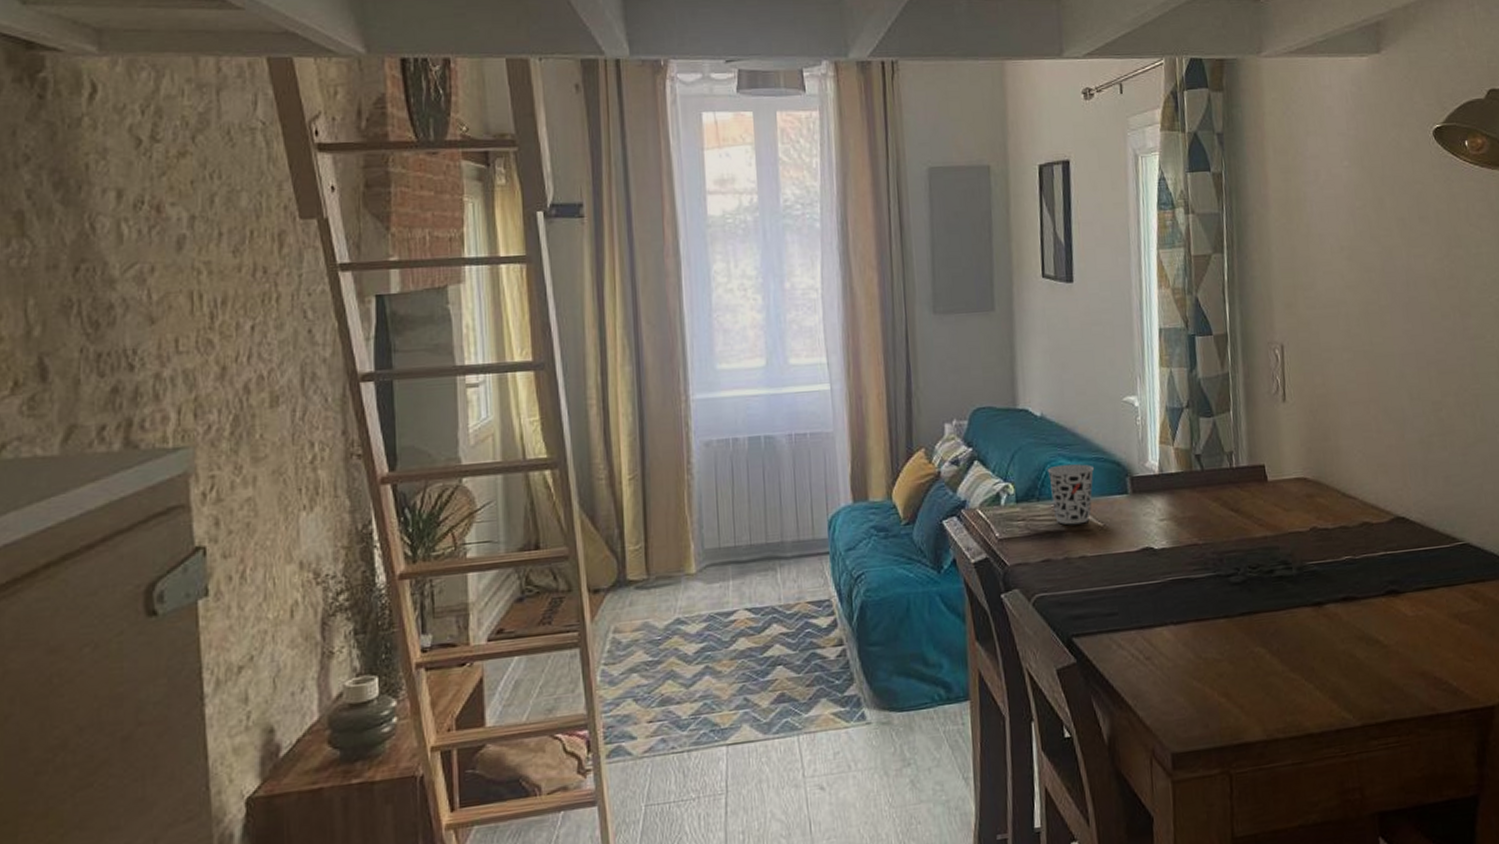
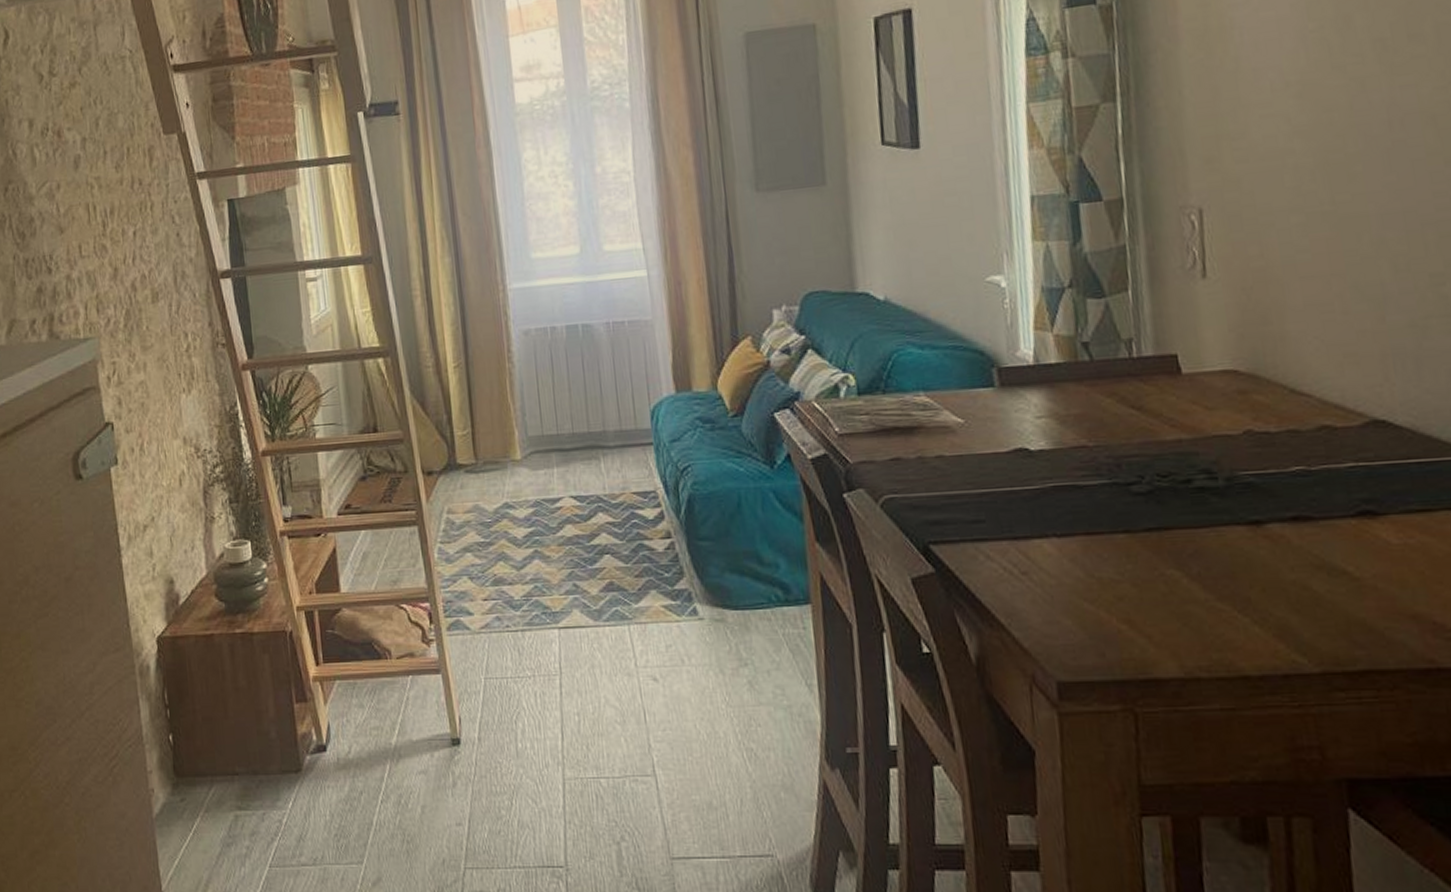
cup: present [1047,463,1095,525] -> none [893,352,952,421]

